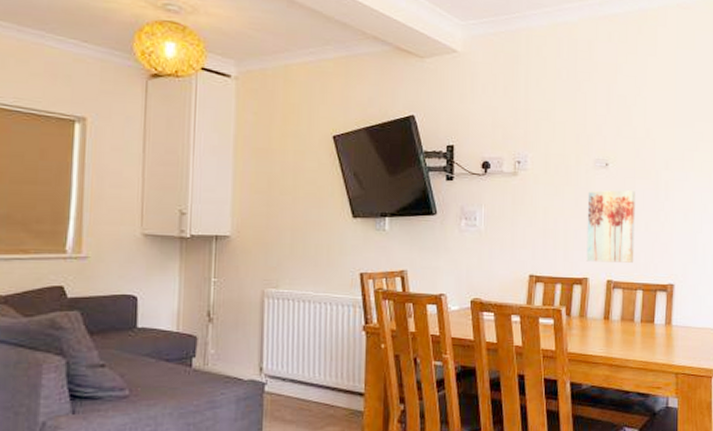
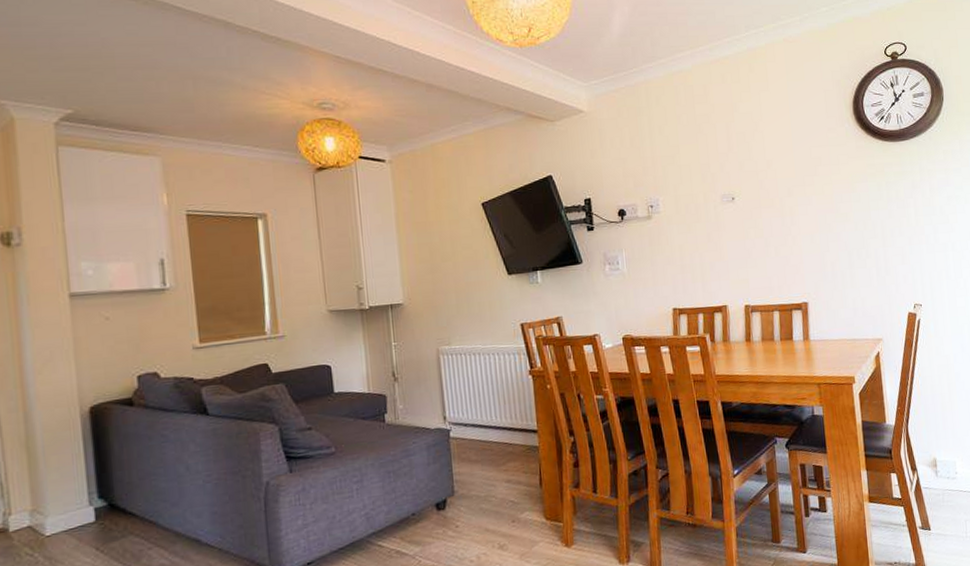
wall art: present [586,190,635,263] -> none [718,220,768,290]

